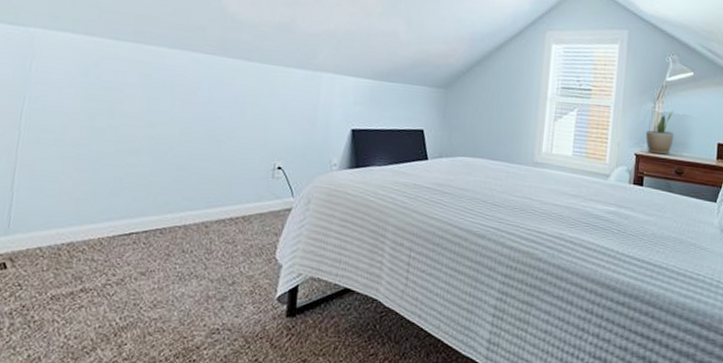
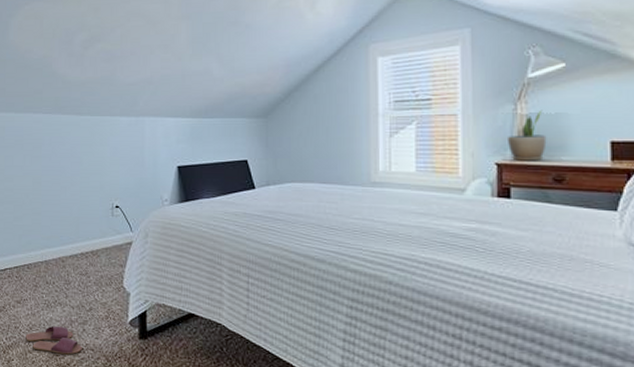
slippers: none [146,302,218,337] -> present [26,325,82,355]

